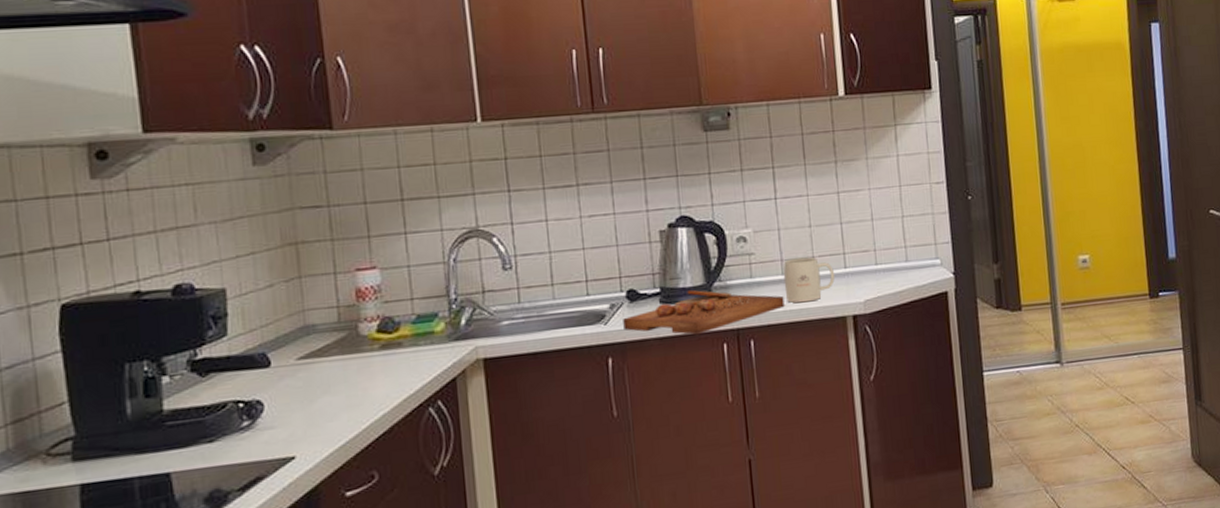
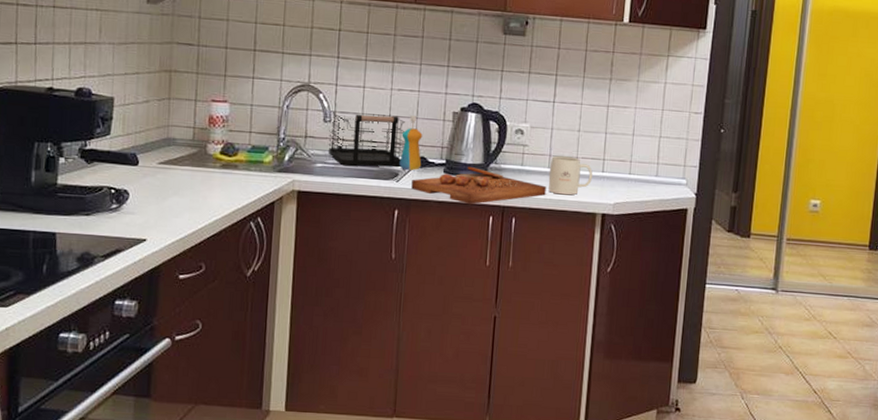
dish rack: none [509,246,608,317] -> present [328,111,405,167]
soap dispenser: none [601,243,632,309] -> present [399,116,423,170]

